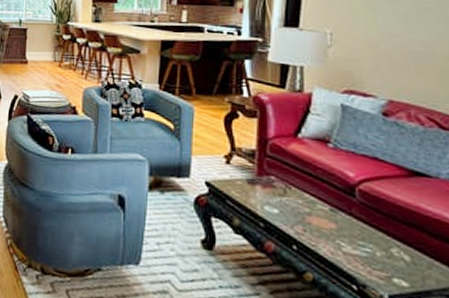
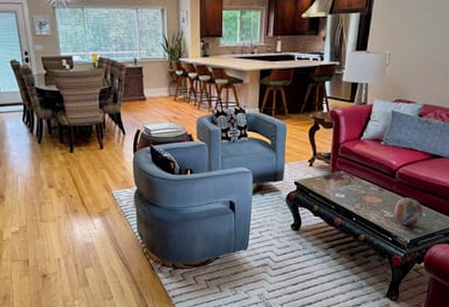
decorative orb: none [354,228,408,273] -> present [392,198,424,226]

